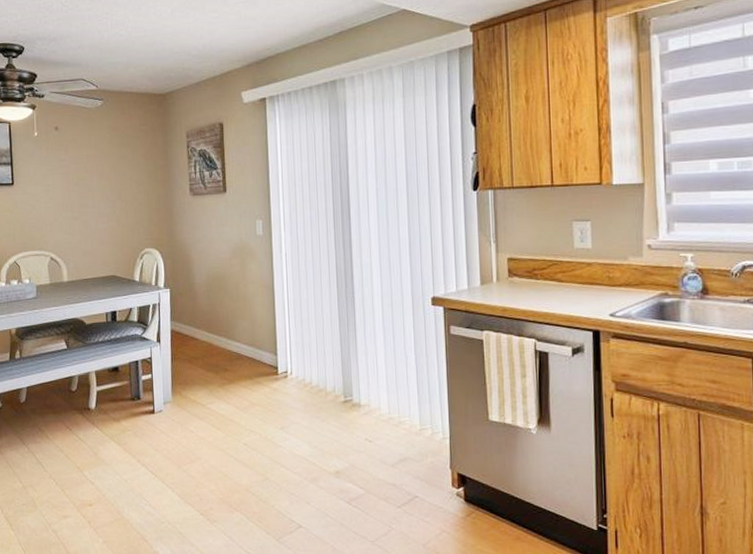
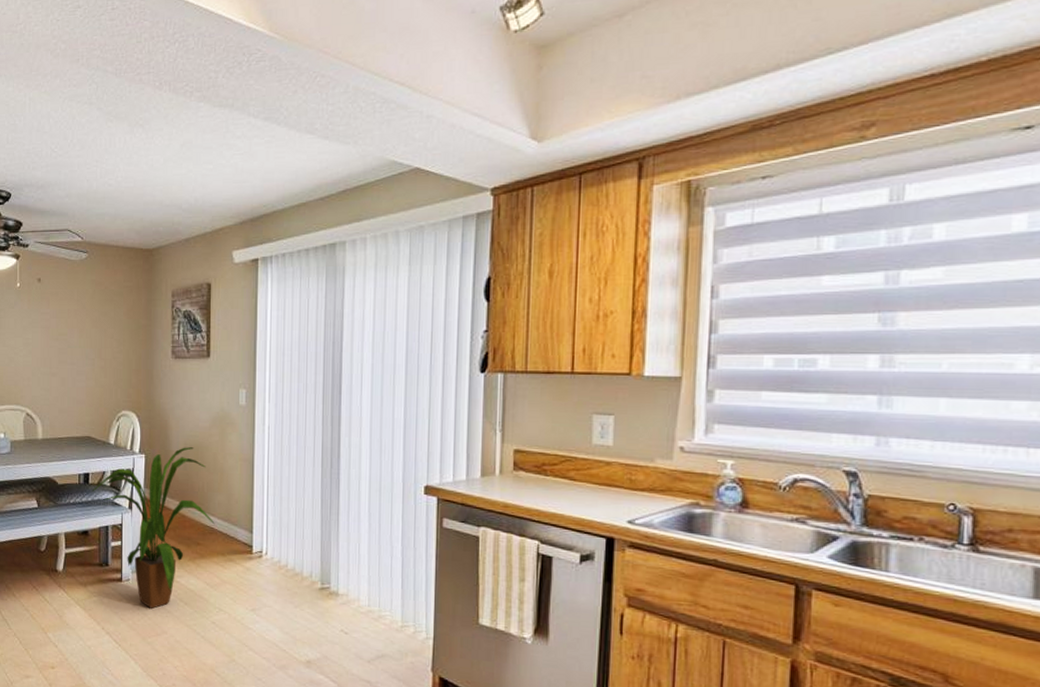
house plant: none [119,278,241,436] -> present [91,447,215,609]

